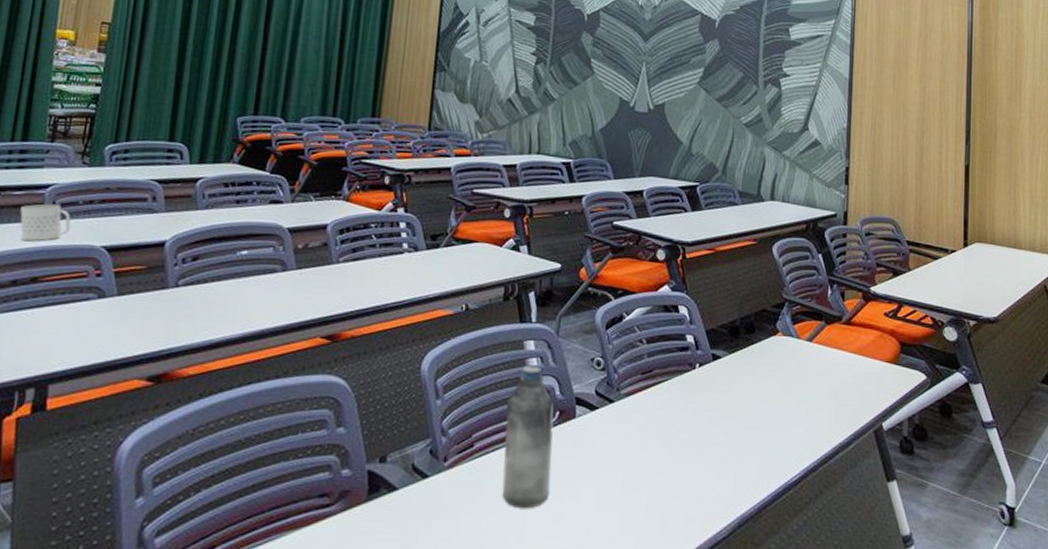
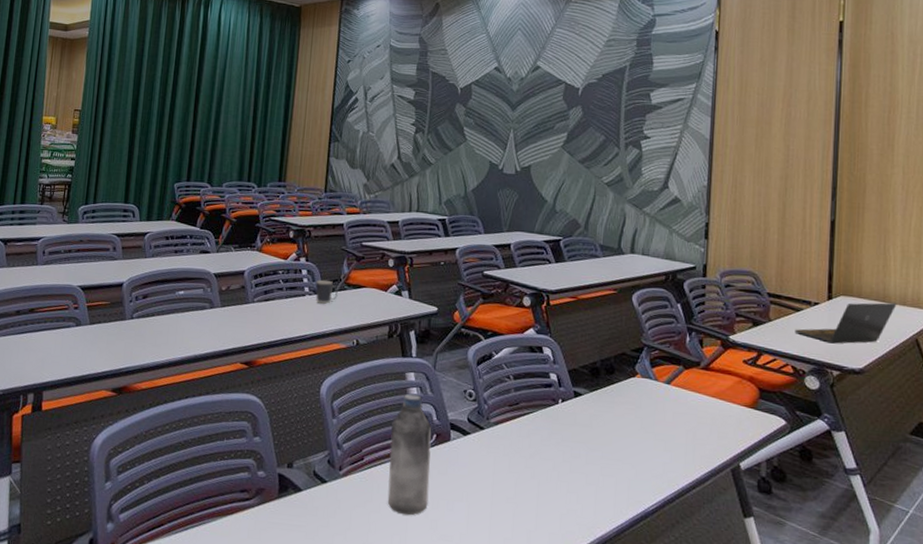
mug: present [20,204,71,242] -> none [21,252,56,281]
mug: none [416,233,444,264] -> present [315,279,338,305]
laptop: none [933,249,1027,292] -> present [794,302,897,344]

